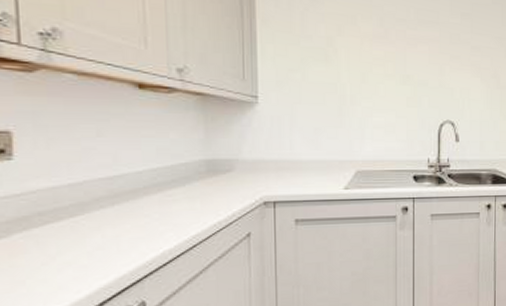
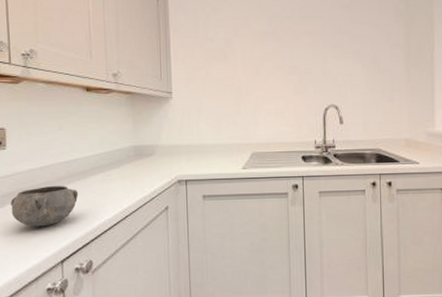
decorative bowl: none [20,207,126,262] -> present [11,185,79,227]

